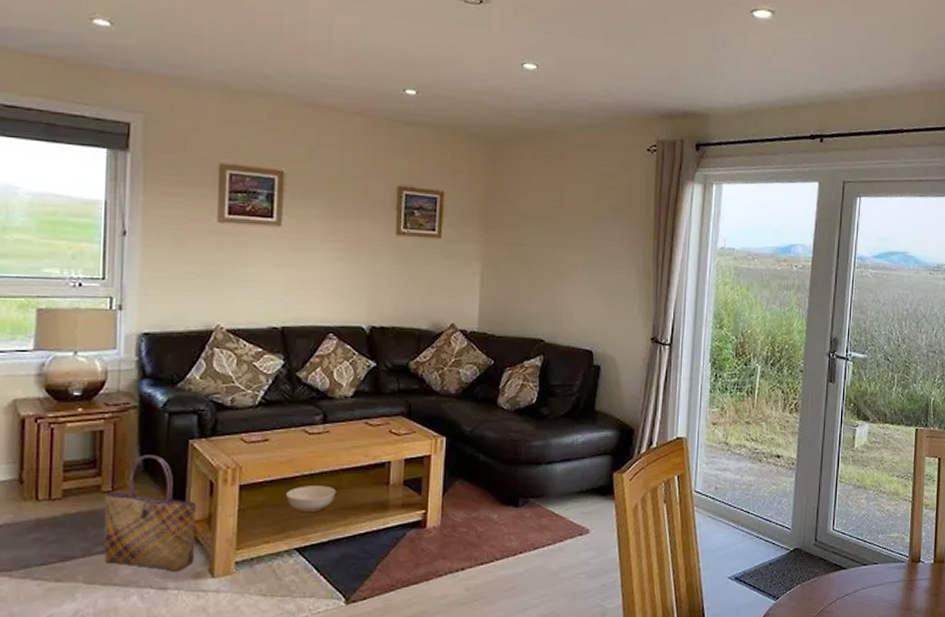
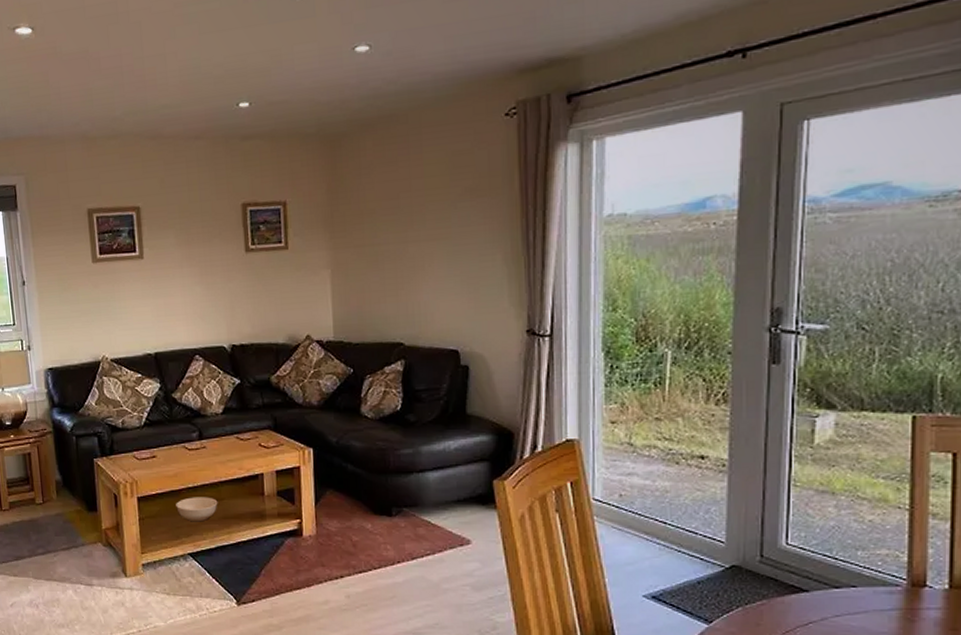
tote bag: present [103,455,197,571] -> none [38,472,111,571]

